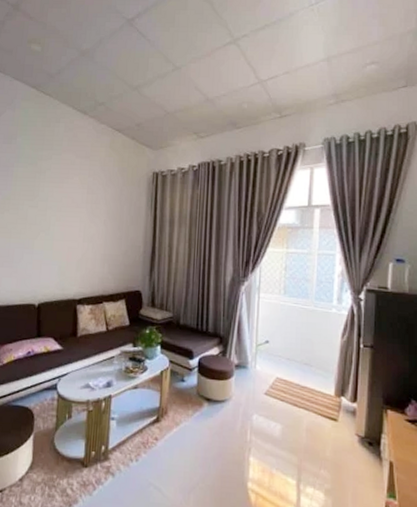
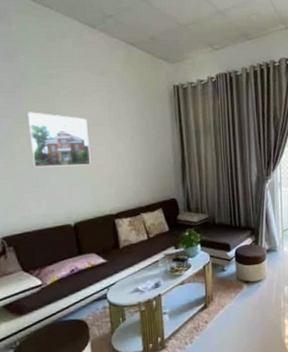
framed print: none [11,190,66,246] -> present [26,112,91,168]

